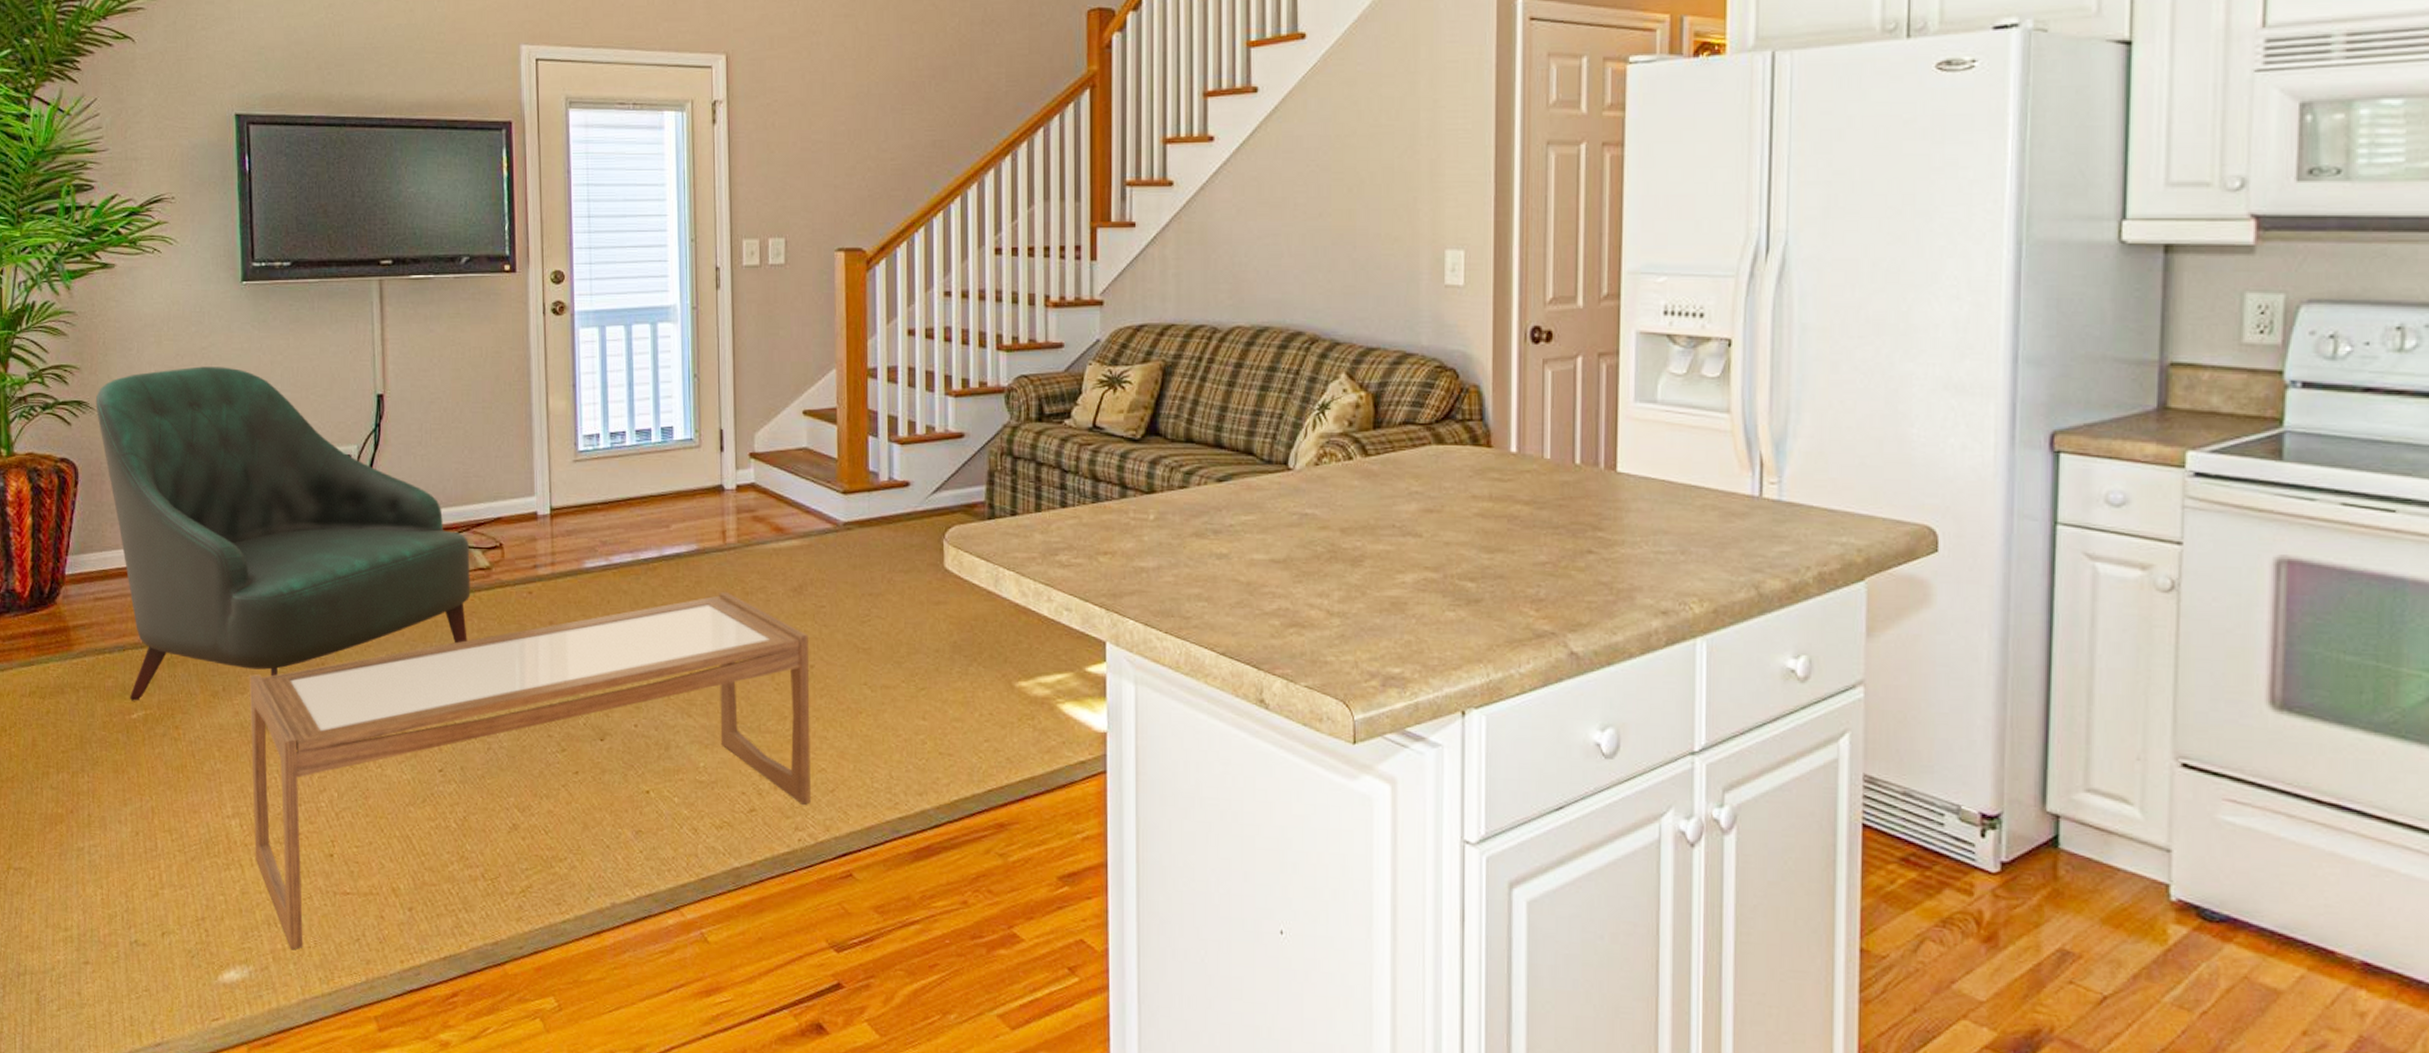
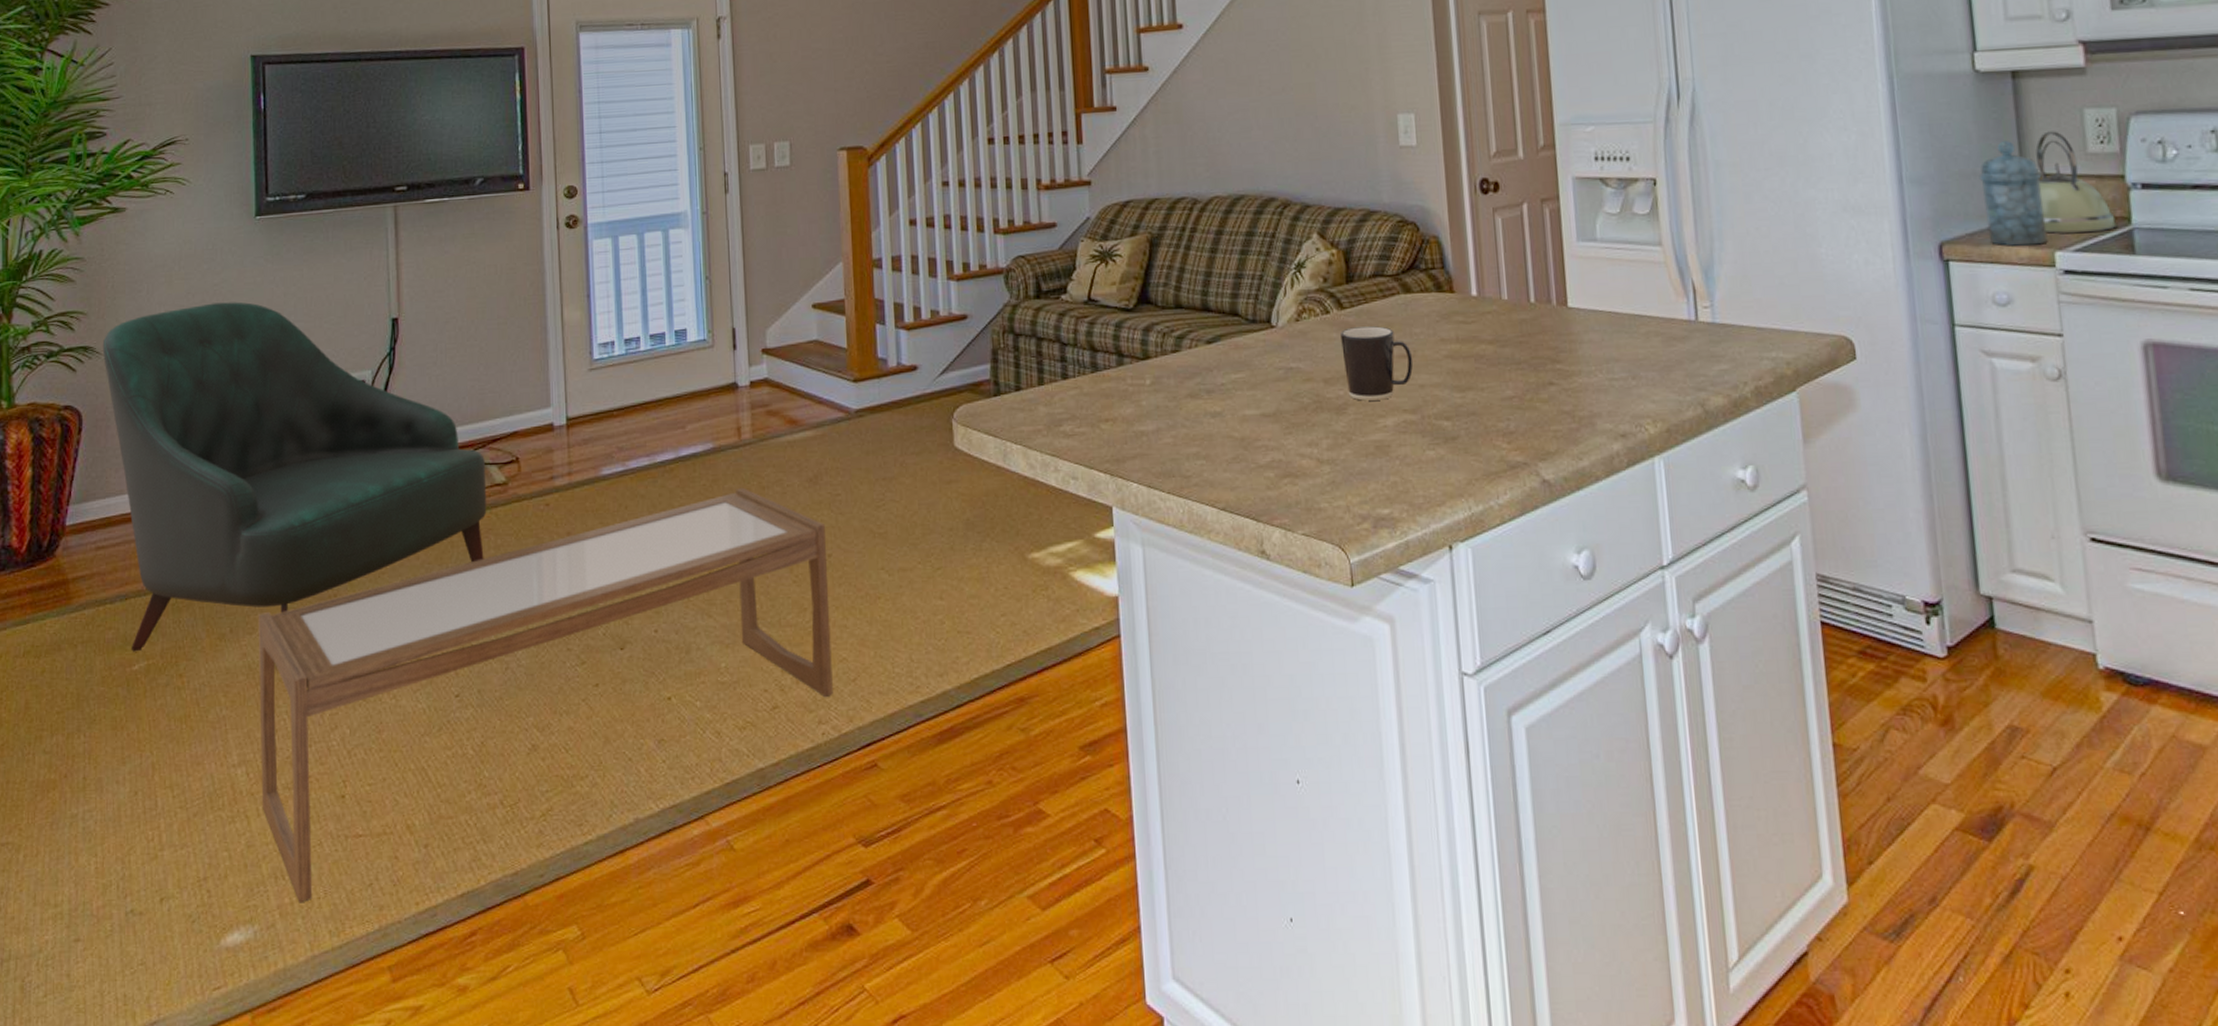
mug: none [1363,476,1440,555] -> present [1341,326,1414,401]
canister: none [2108,323,2184,442] -> present [1979,141,2048,246]
kettle: none [2178,315,2266,433] -> present [2035,131,2118,234]

